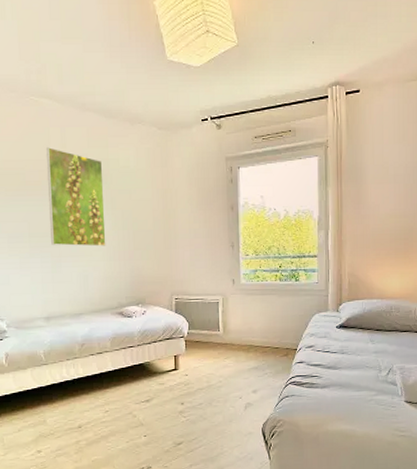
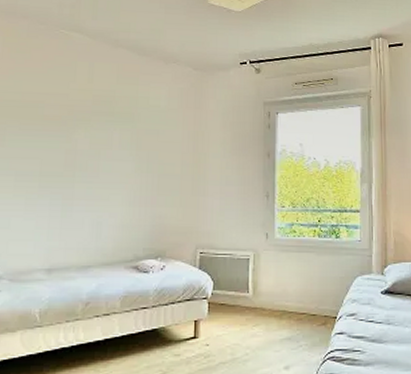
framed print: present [46,147,106,247] -> none [64,81,131,190]

